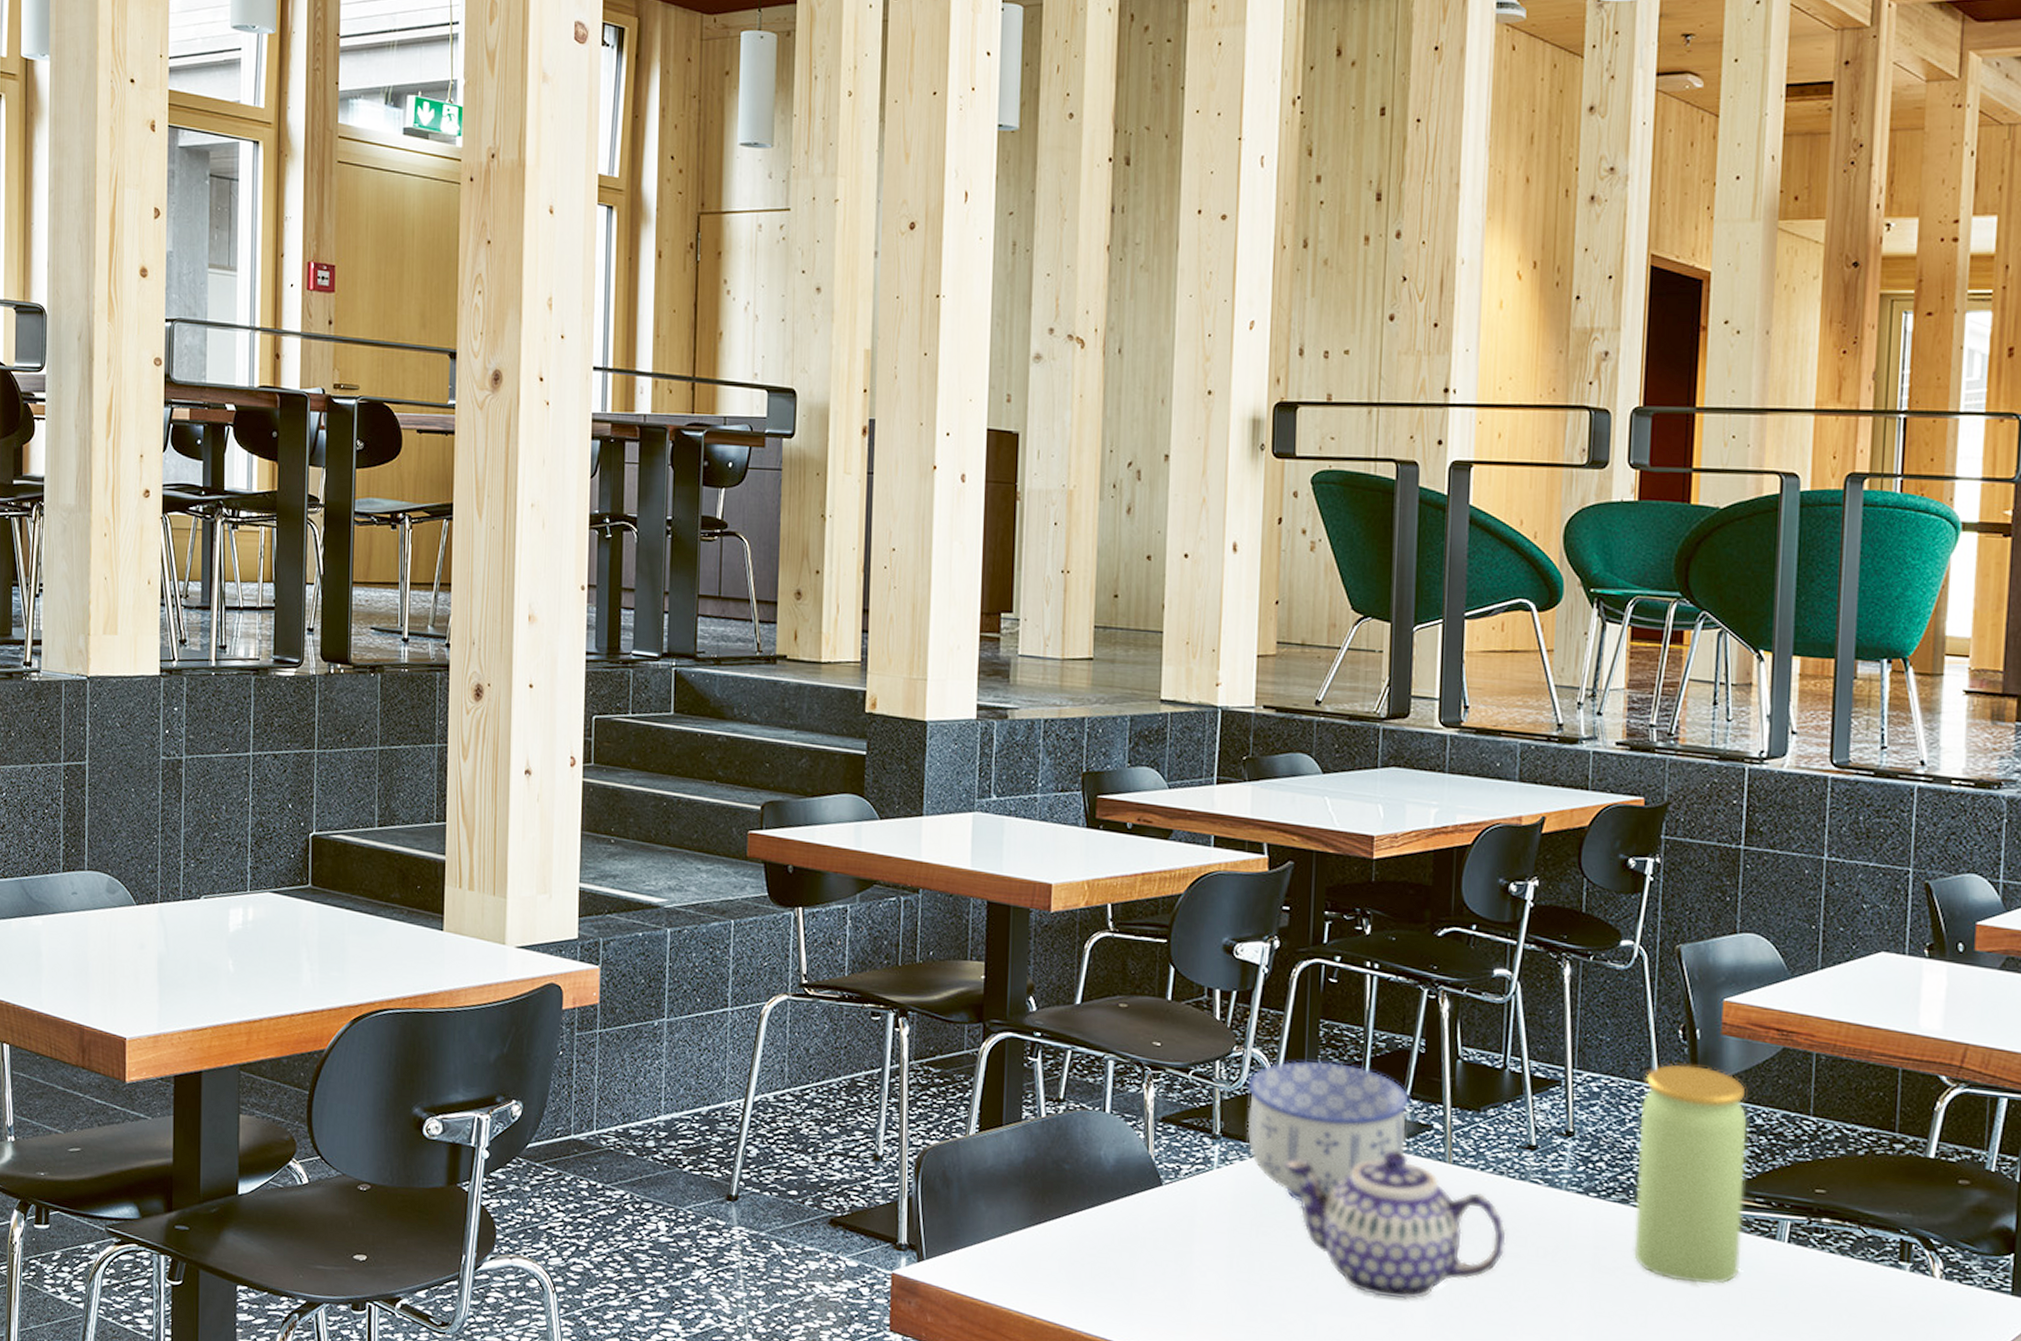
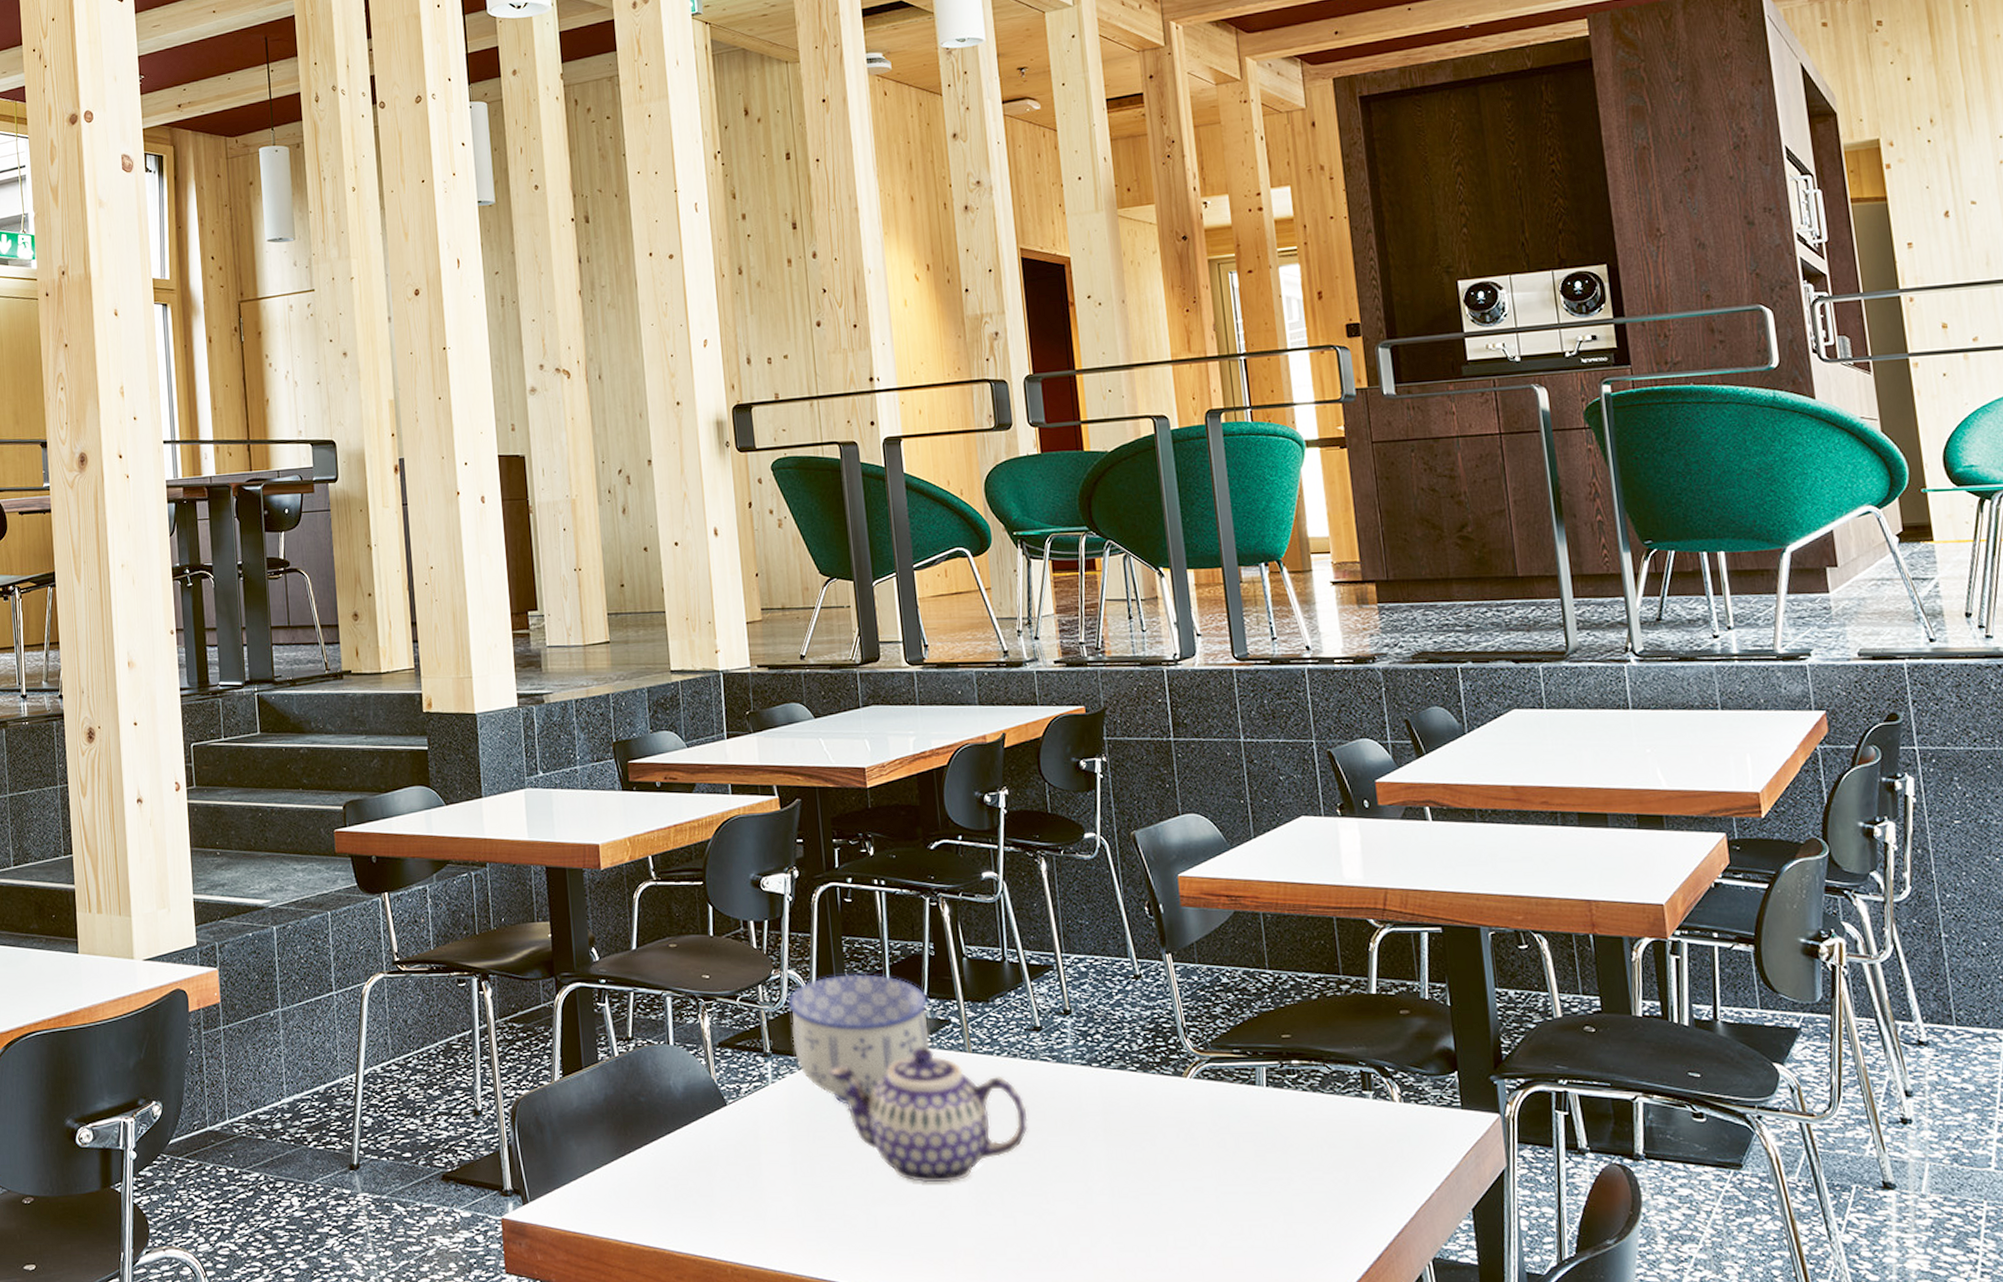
jar: present [1634,1064,1748,1285] -> none [1123,937,1230,1134]

